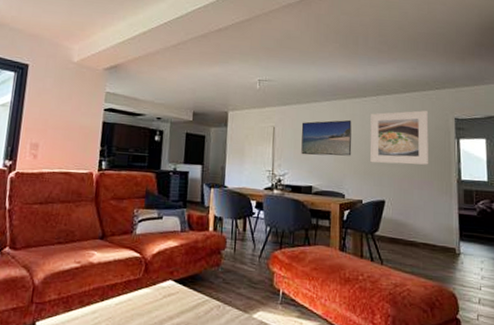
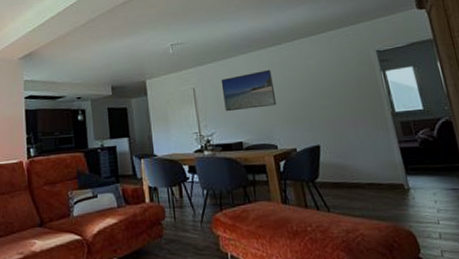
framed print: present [370,110,429,165] -> none [289,48,358,109]

